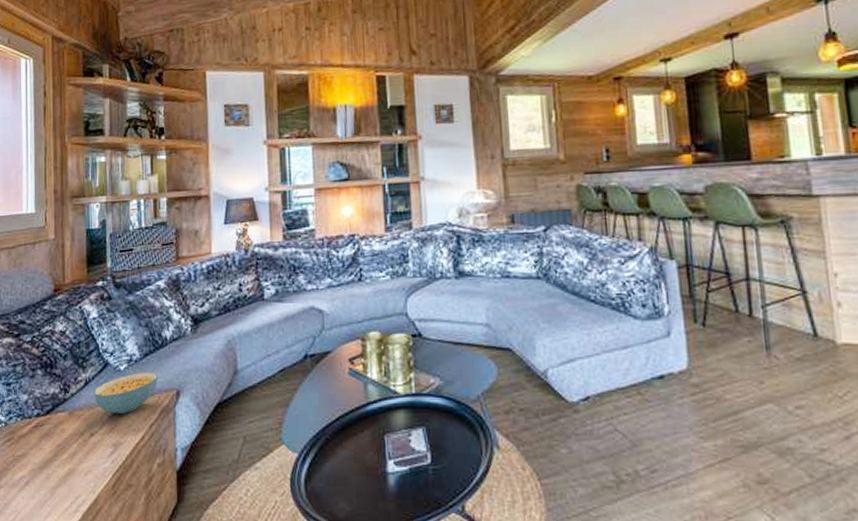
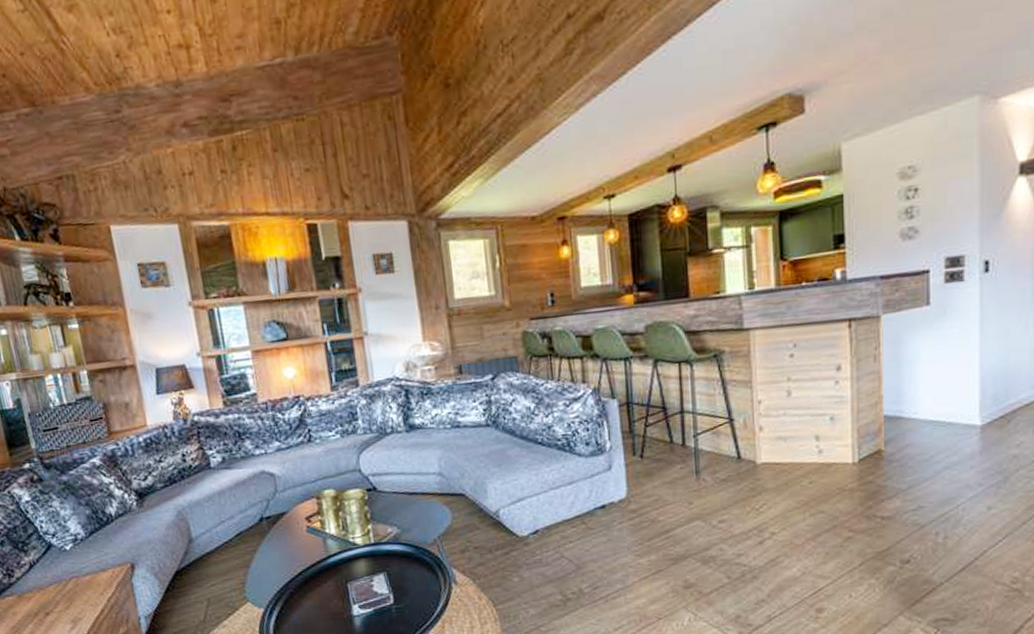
cereal bowl: present [94,372,158,413] -> none [41,549,109,592]

